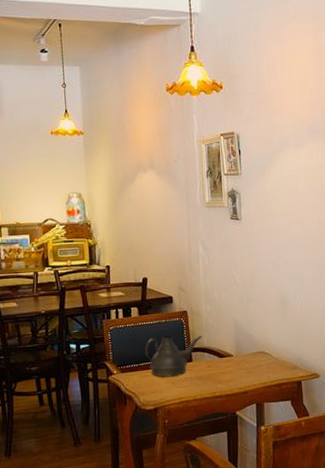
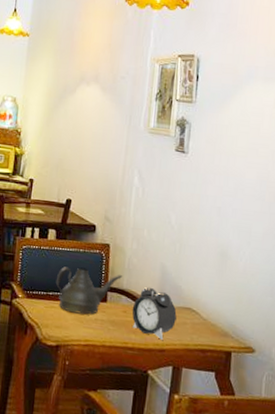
alarm clock: none [215,340,253,384] -> present [132,287,177,340]

